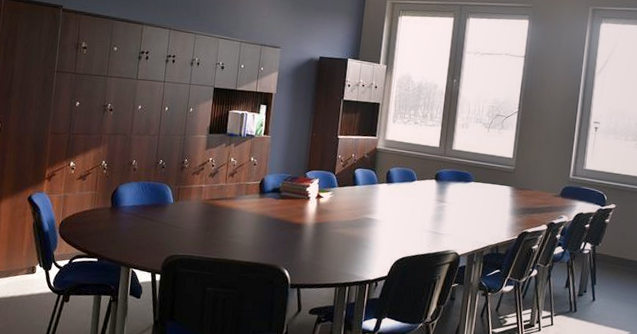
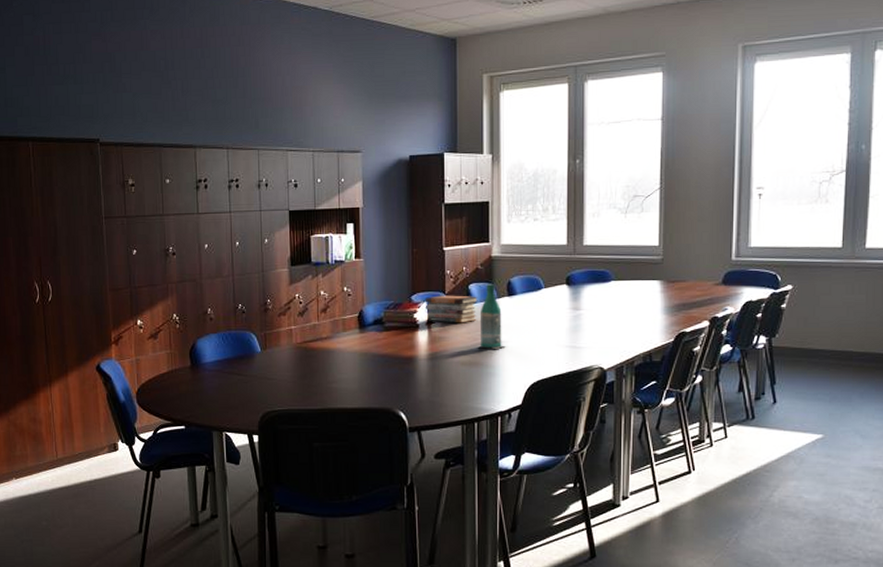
book stack: none [316,175,362,201] -> present [425,295,478,323]
bottle: none [357,171,380,227] -> present [478,284,506,349]

